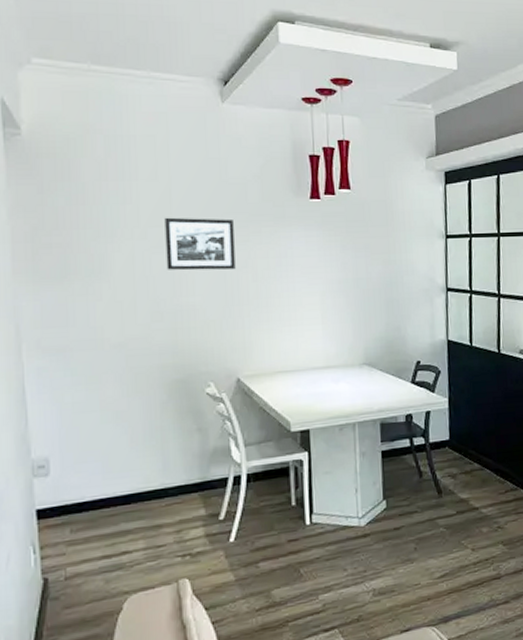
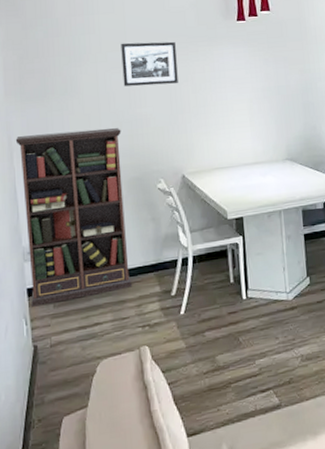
bookcase: none [25,318,172,532] -> present [15,127,133,307]

